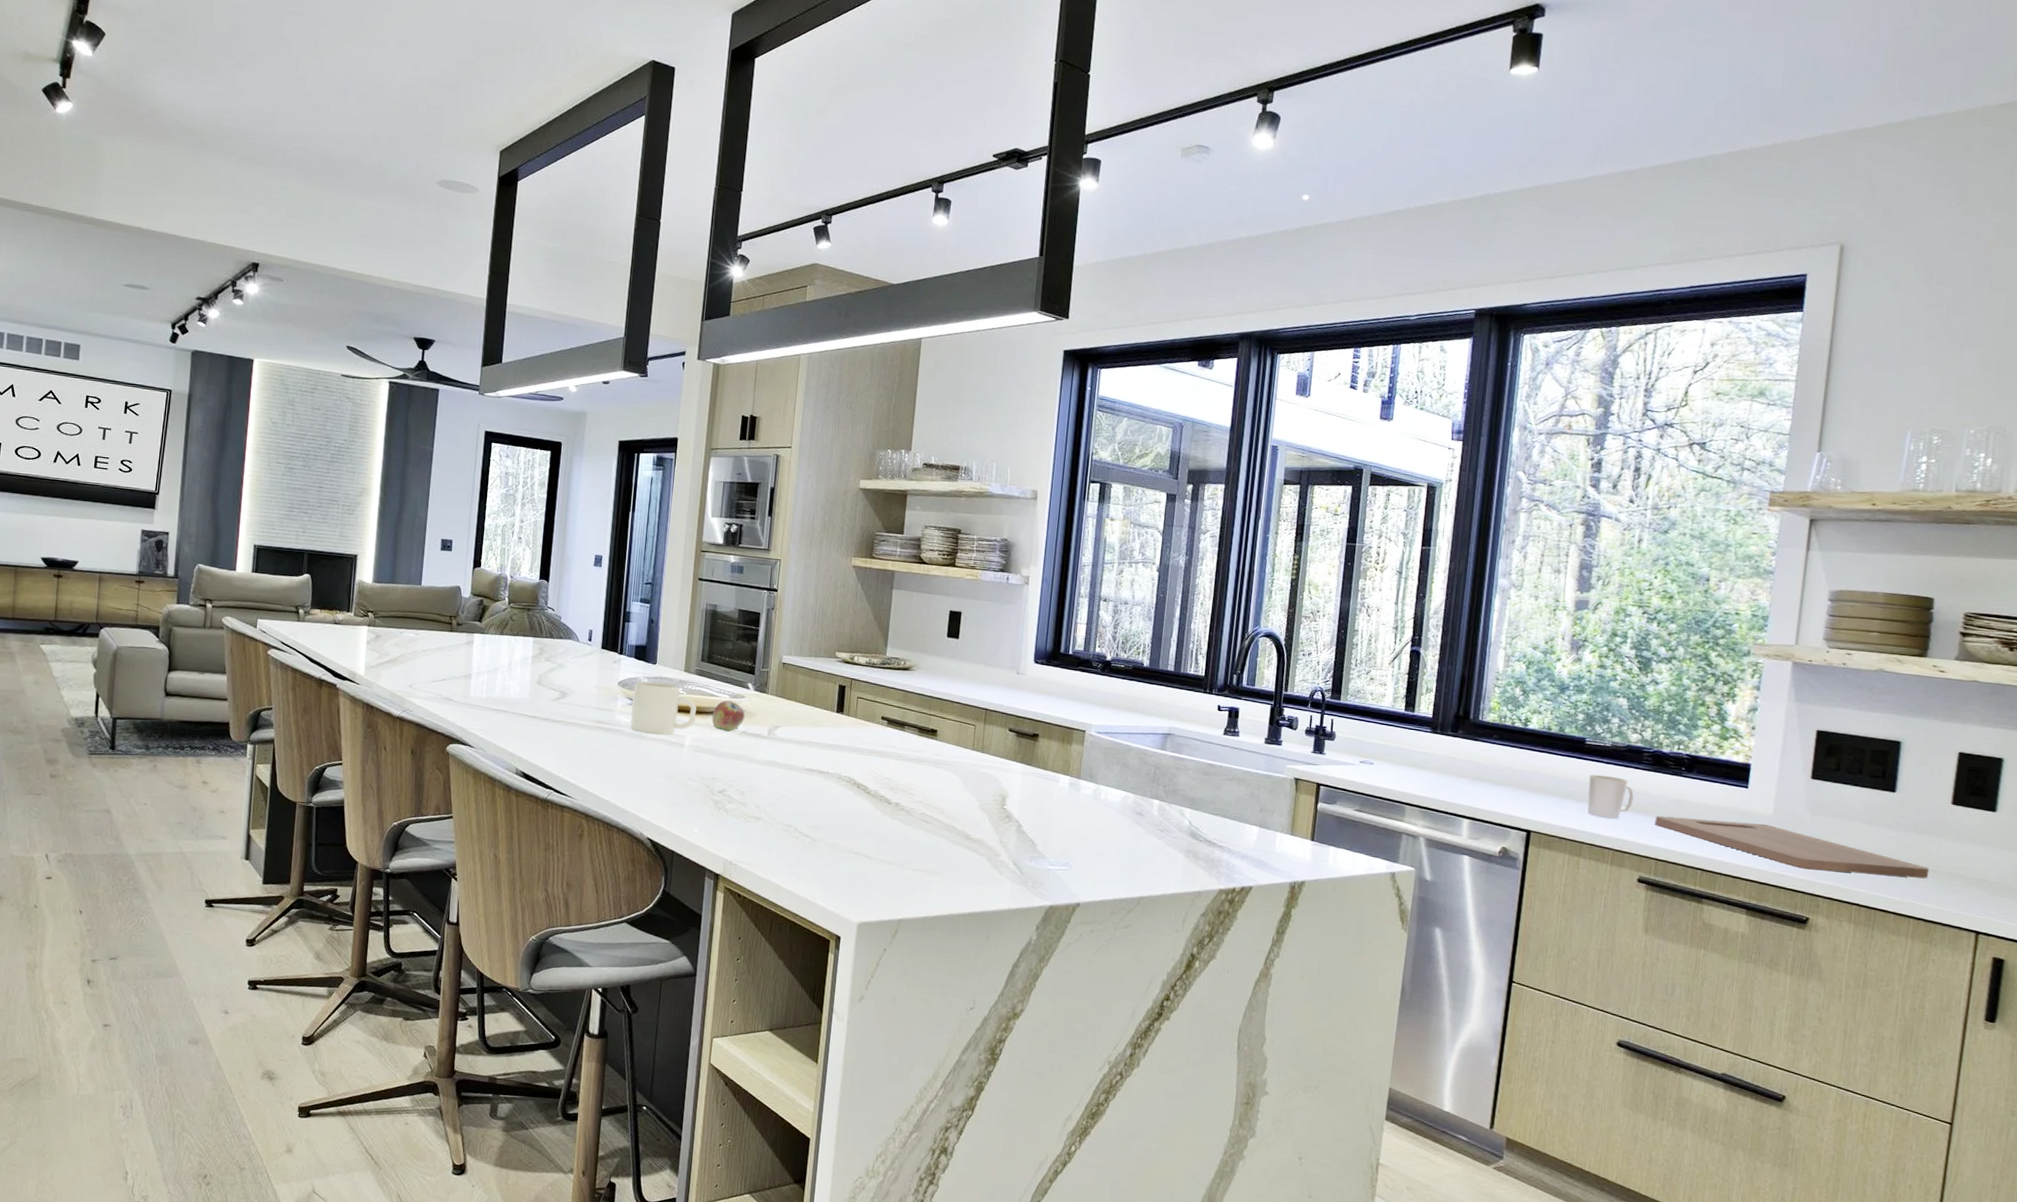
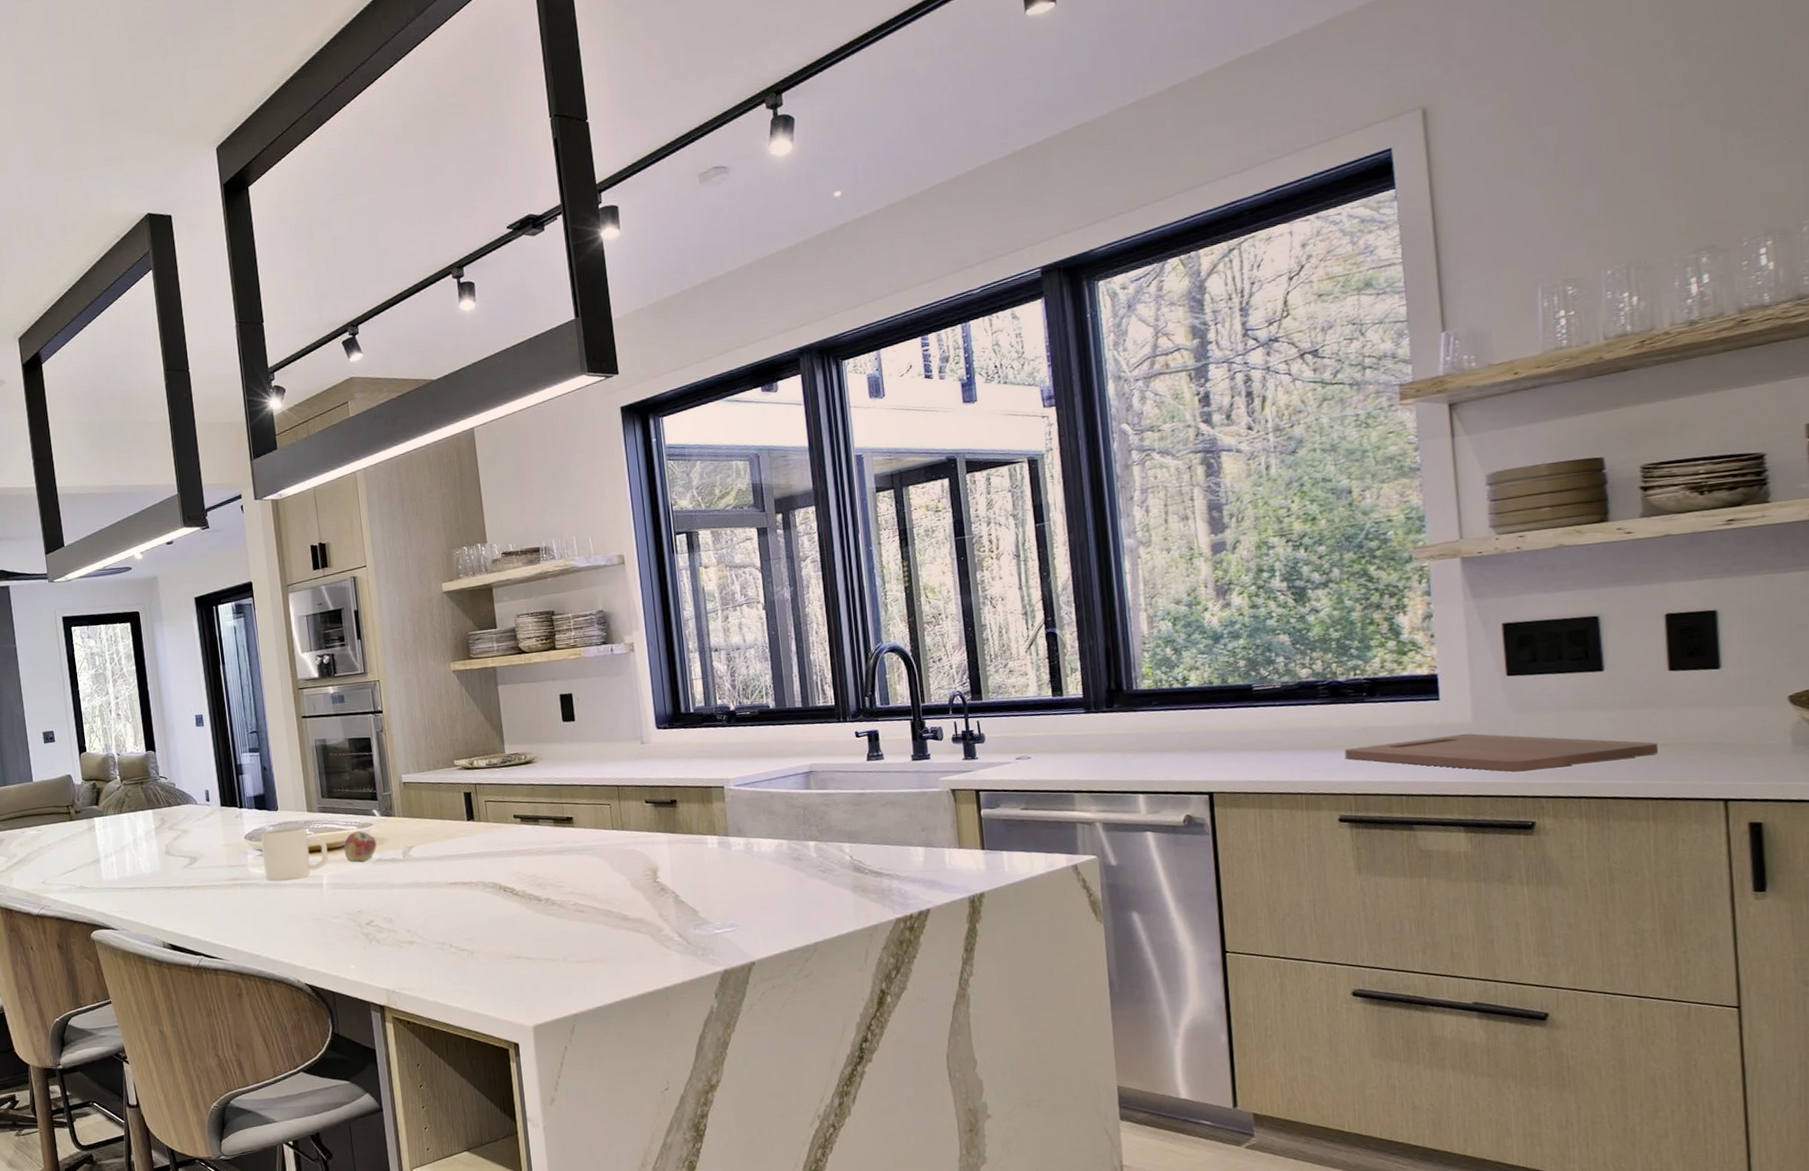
mug: present [1587,774,1634,819] -> none [1264,717,1317,763]

